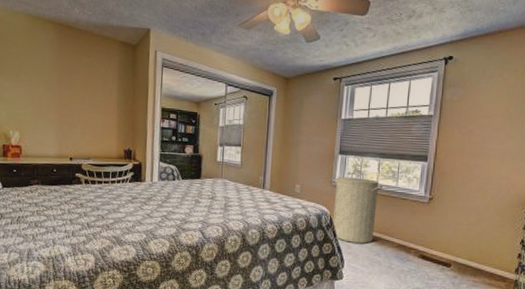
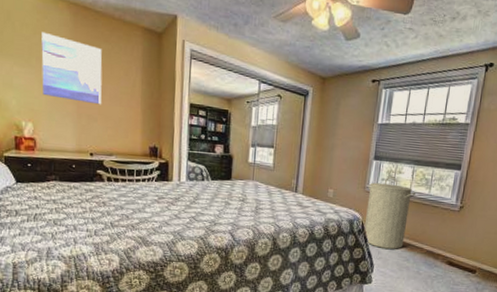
wall art: none [29,50,83,113] -> present [41,31,103,105]

